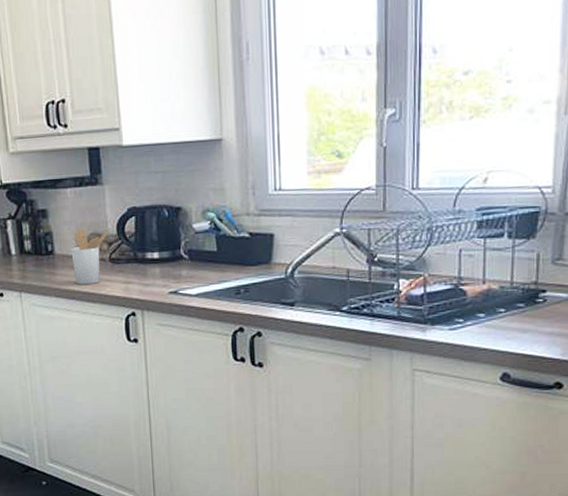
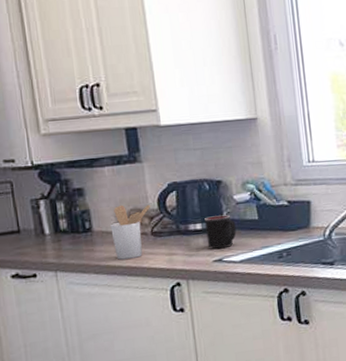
mug: none [162,244,194,281] -> present [204,214,237,249]

